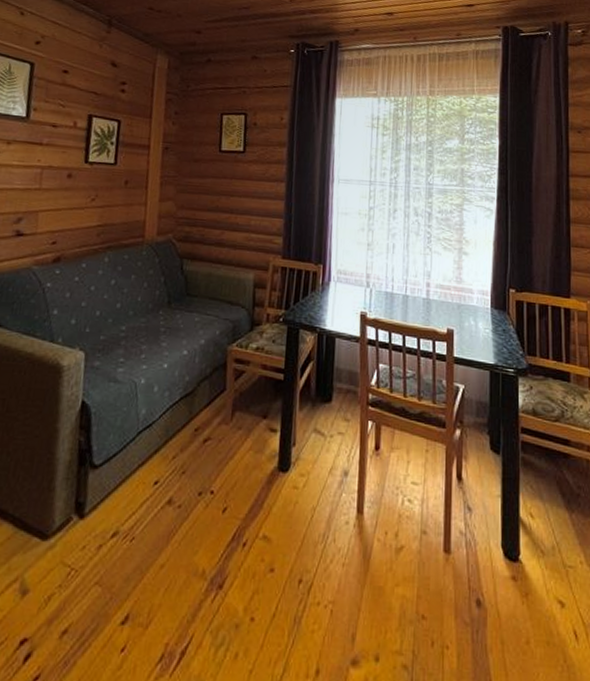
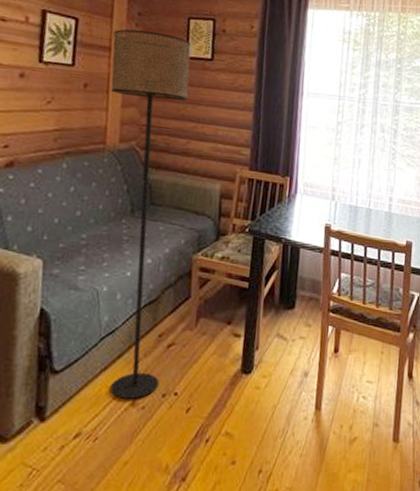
floor lamp: none [146,127,225,497] -> present [110,29,192,399]

